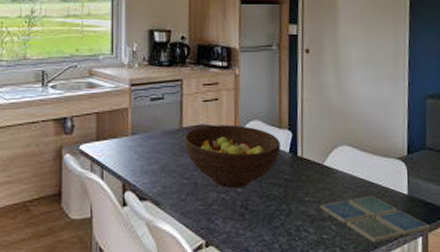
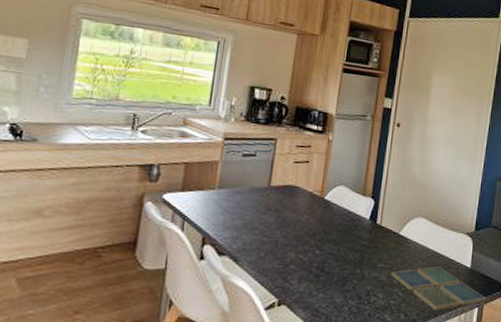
fruit bowl: present [184,125,280,189] -> none [270,186,362,250]

